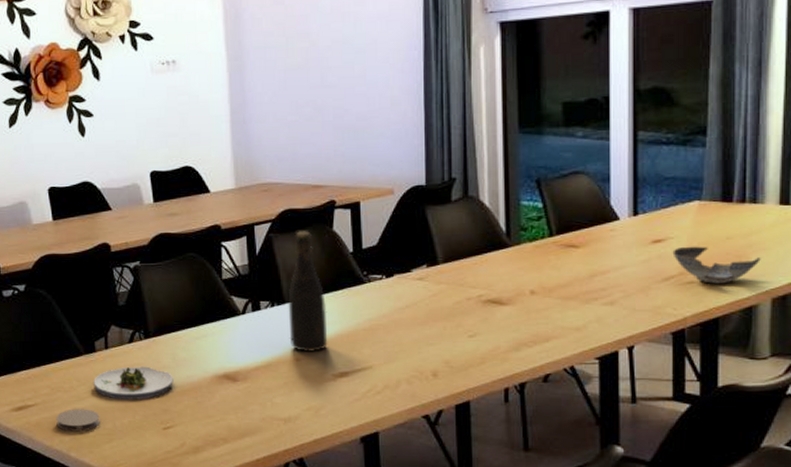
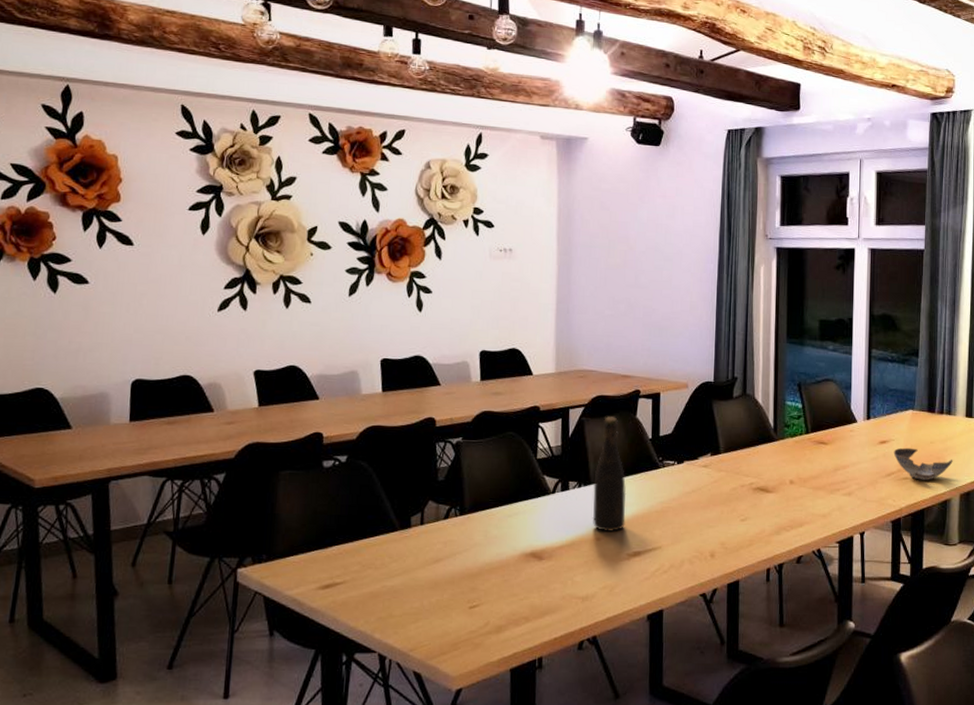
coaster: present [56,408,100,432] -> none [363,587,409,611]
salad plate: present [94,366,173,400] -> none [405,543,484,578]

